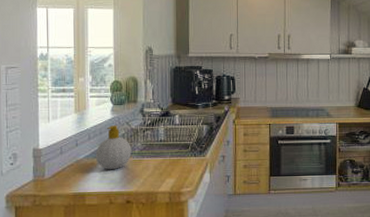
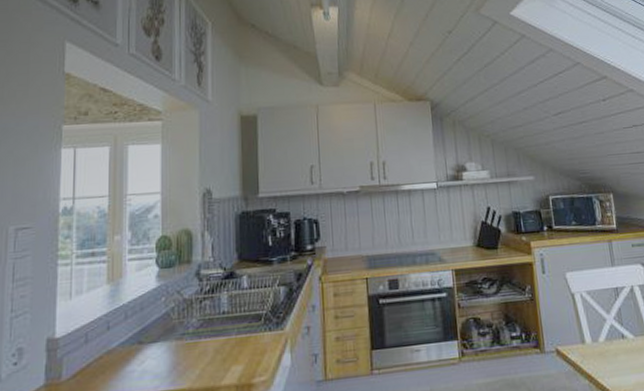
soap bottle: present [95,125,132,170] -> none [133,296,184,361]

